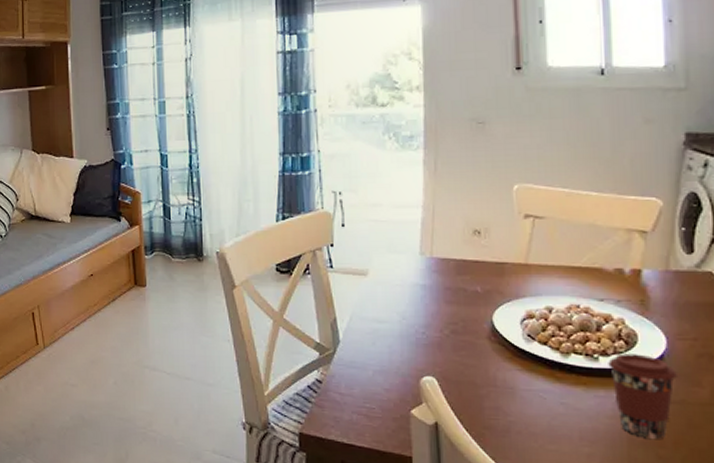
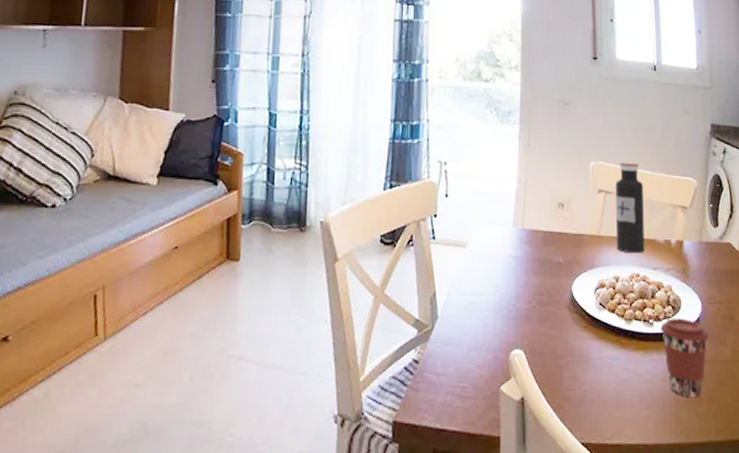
water bottle: none [547,183,587,283] -> present [615,162,645,254]

